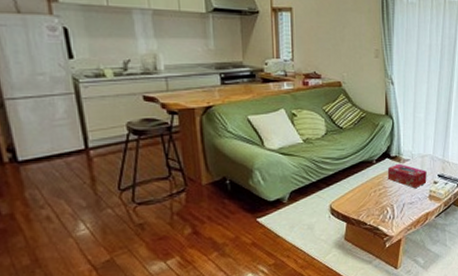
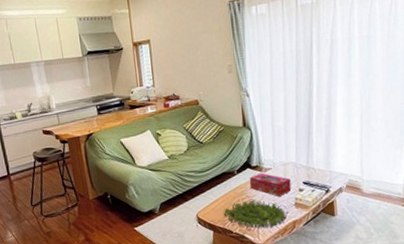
plant: none [358,189,423,220] -> present [223,198,289,228]

